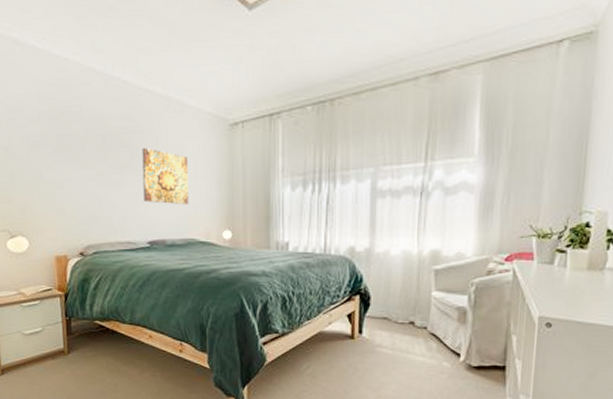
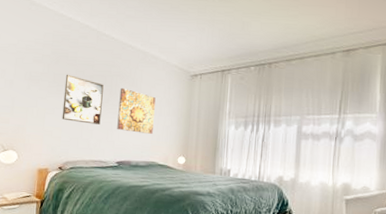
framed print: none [71,134,123,197] -> present [62,74,104,125]

